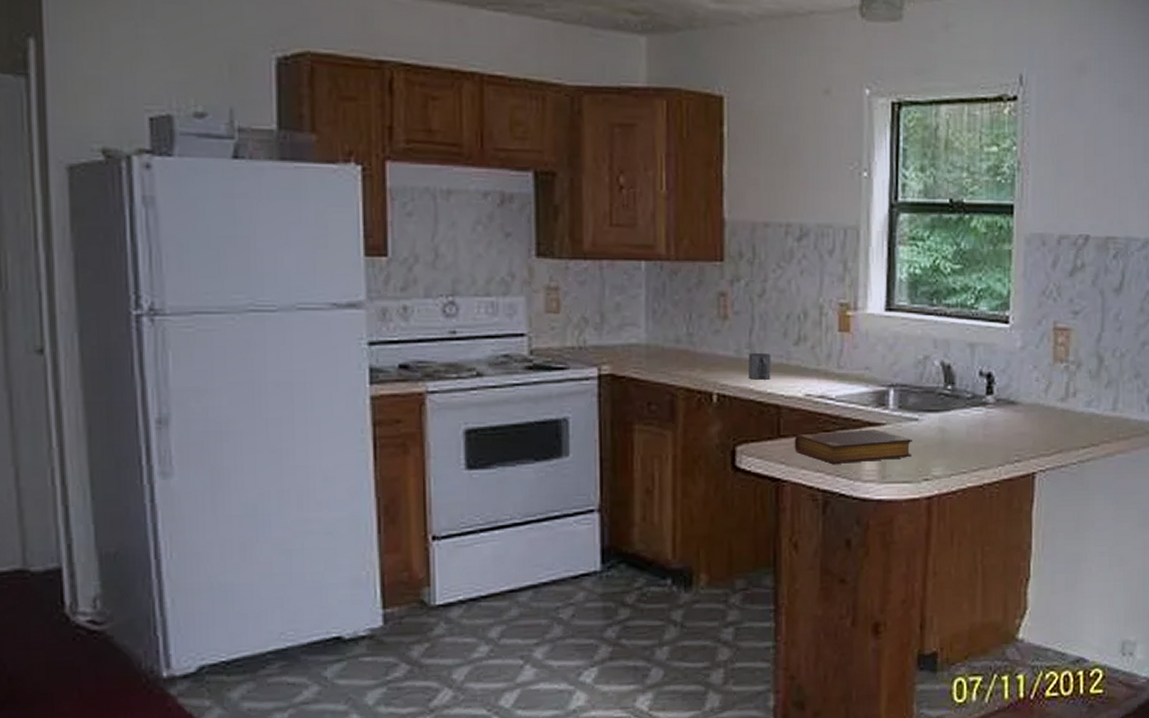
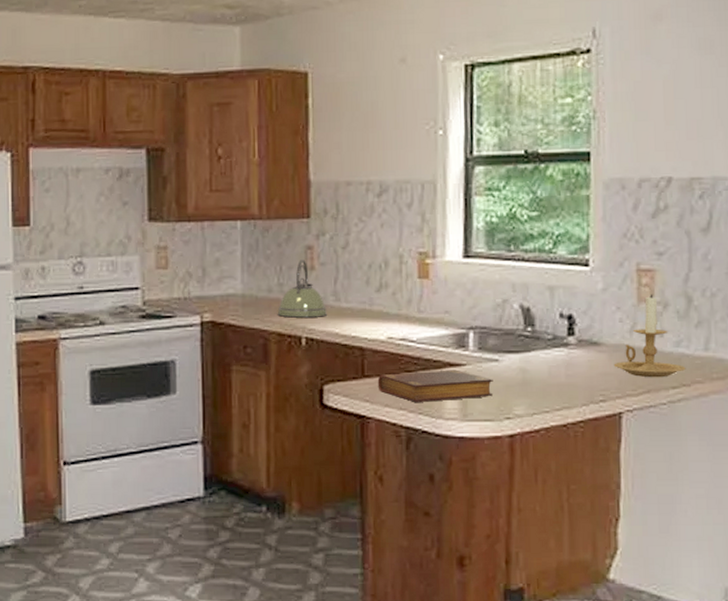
kettle: none [686,307,741,372] -> present [277,260,327,318]
mug: present [748,353,771,380] -> none [333,300,355,324]
candle holder: none [1029,353,1095,438] -> present [613,294,686,378]

